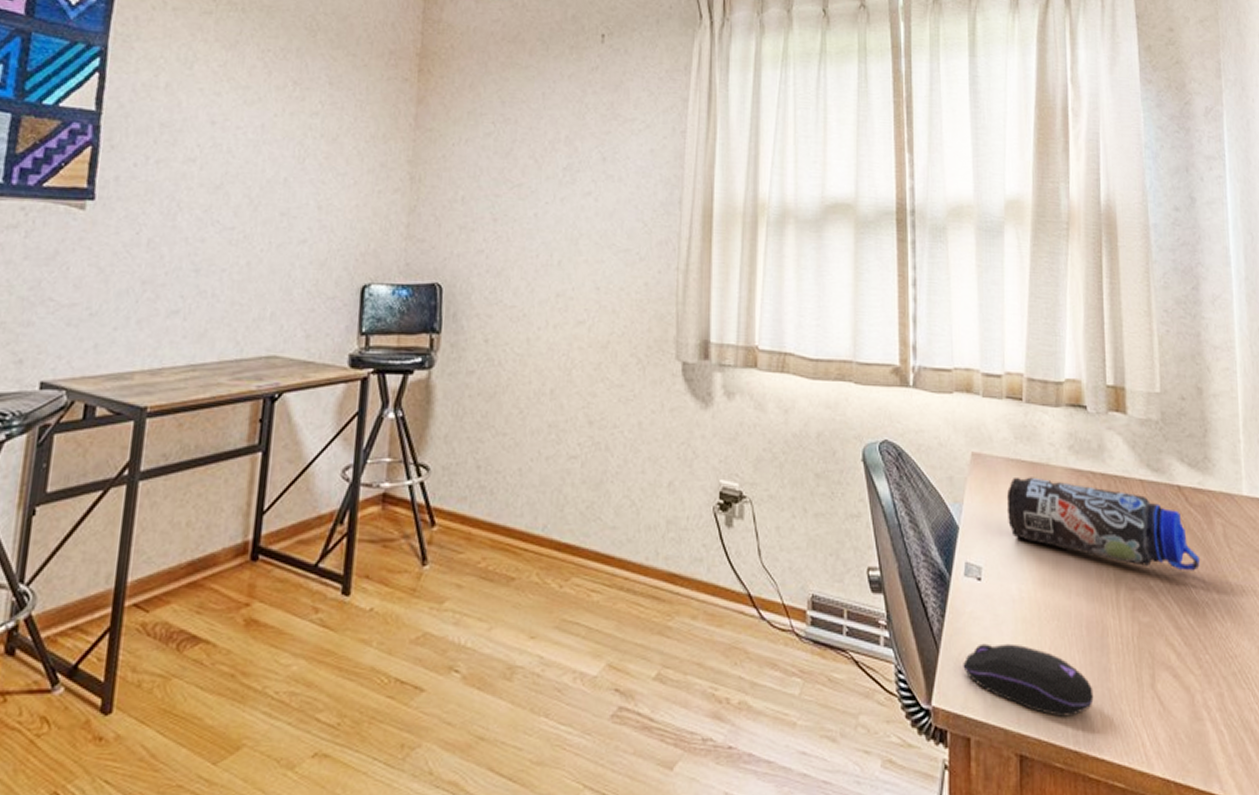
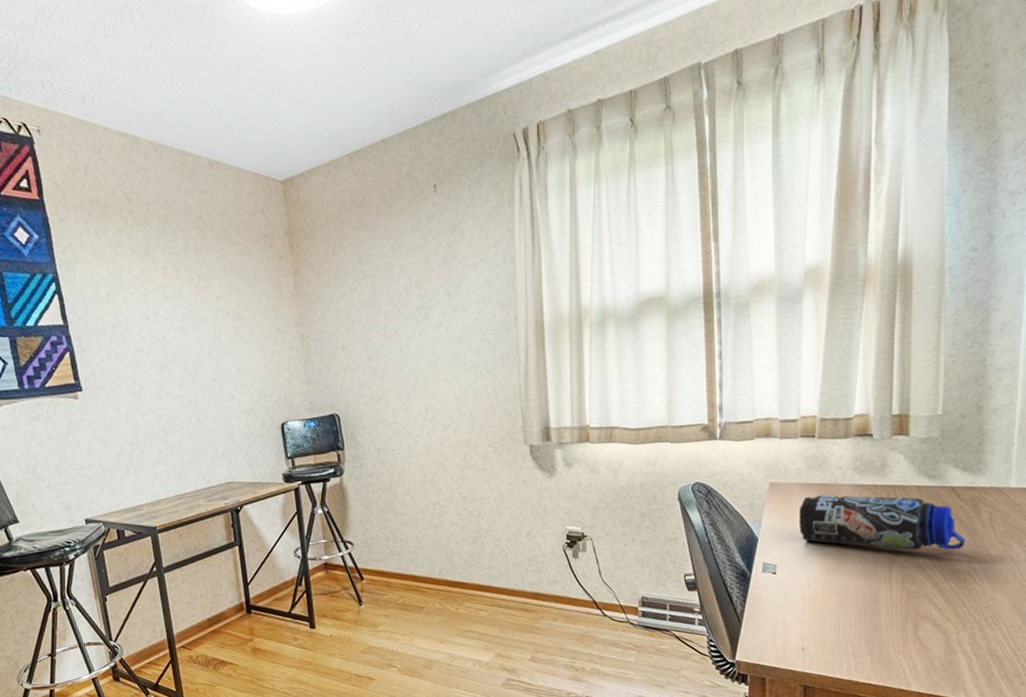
computer mouse: present [963,643,1094,717] -> none [760,614,865,659]

